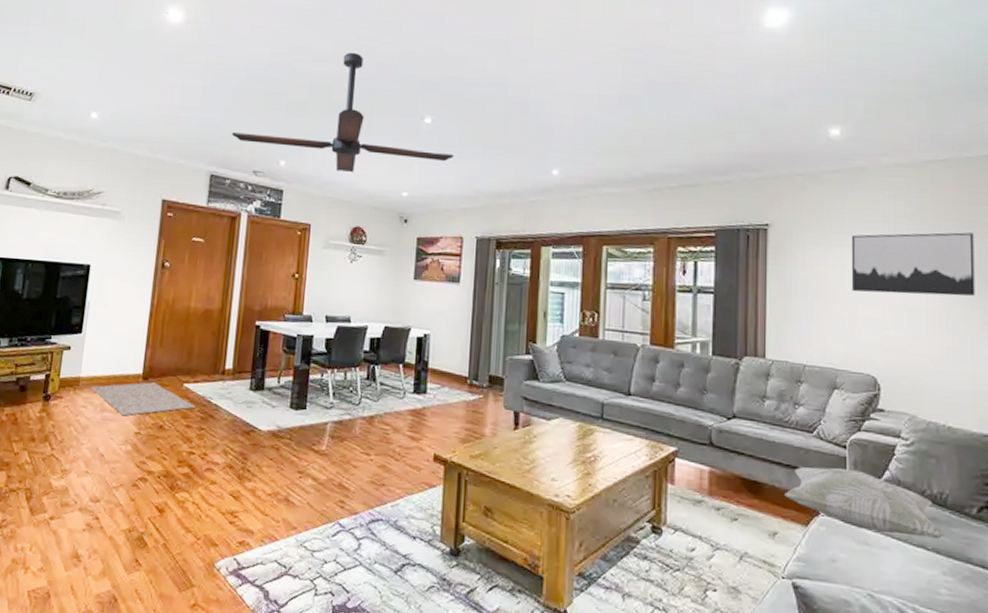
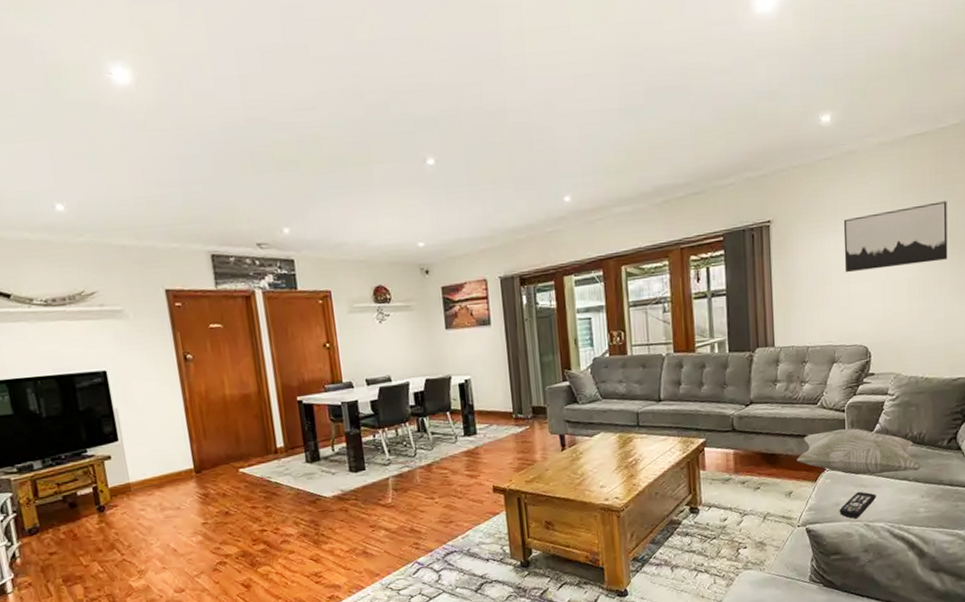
rug: present [90,382,196,416] -> none [143,473,257,511]
ceiling fan: present [232,52,455,173] -> none [223,94,465,230]
remote control: none [835,550,884,583] -> present [839,492,876,518]

